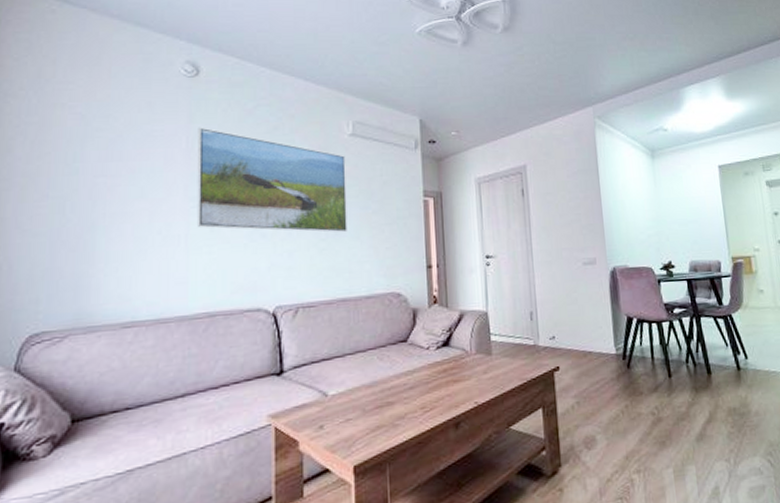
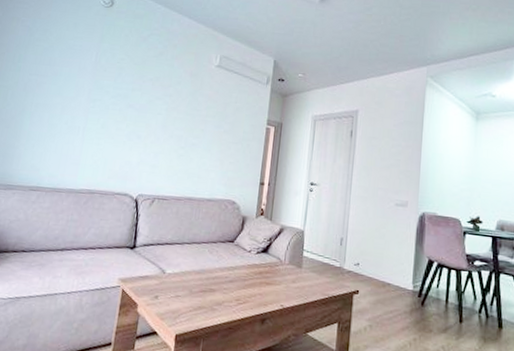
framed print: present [197,127,347,233] -> none [93,46,210,145]

